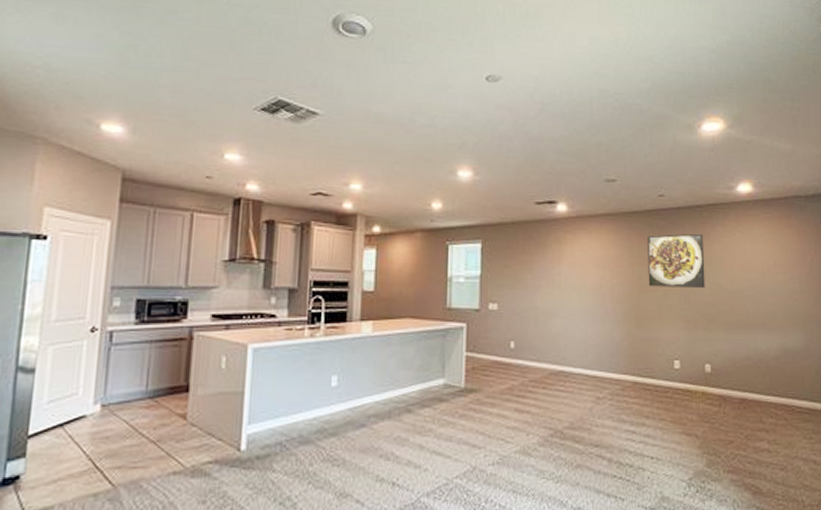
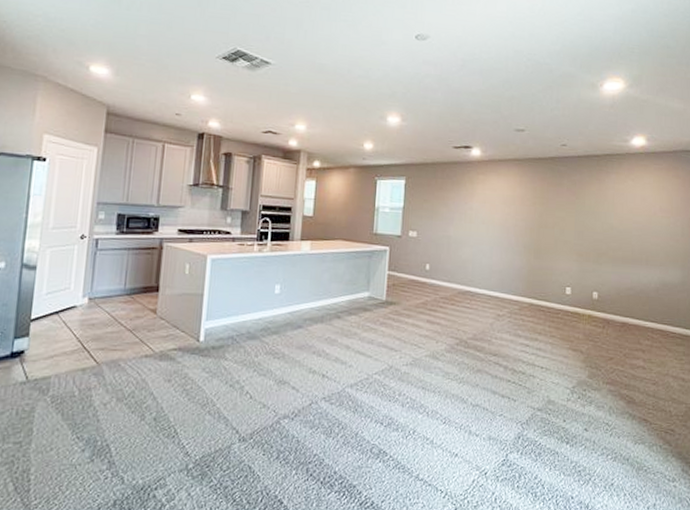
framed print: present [648,233,705,288] -> none [548,179,599,227]

